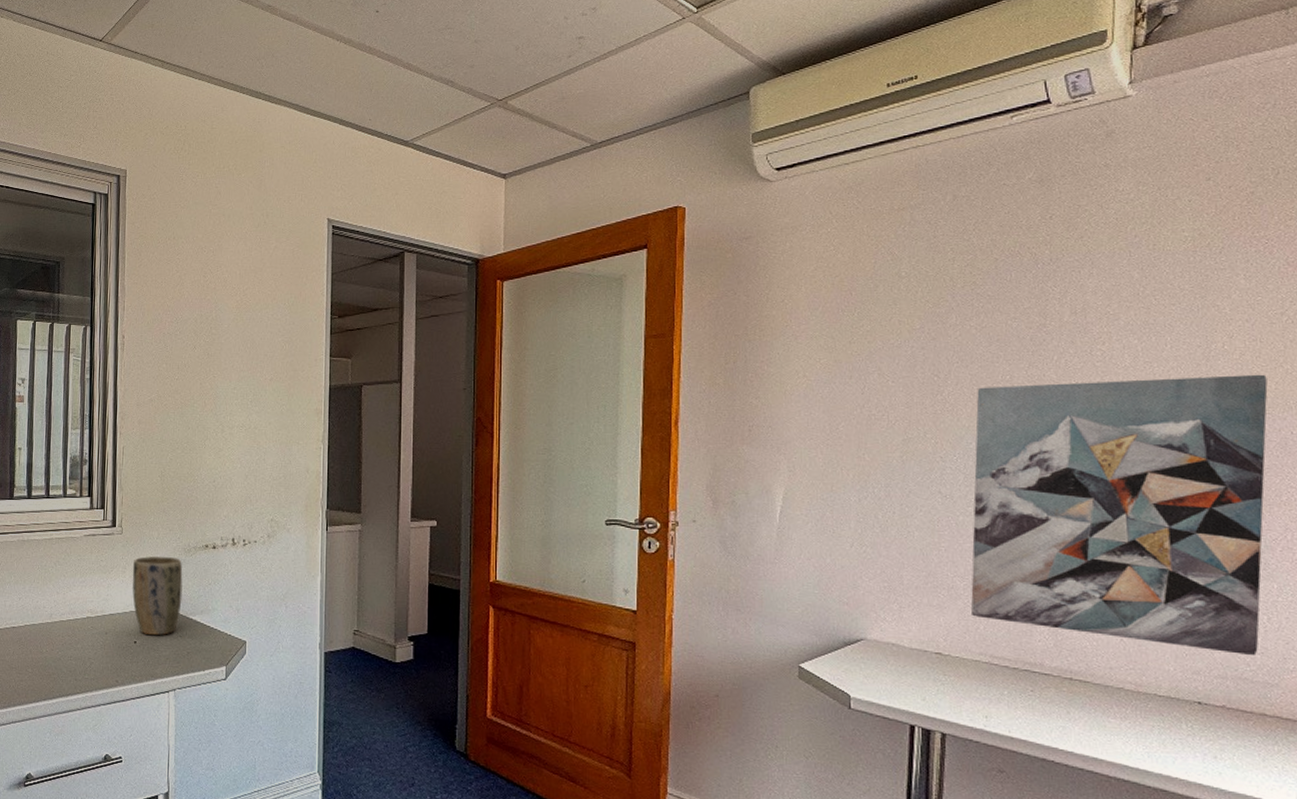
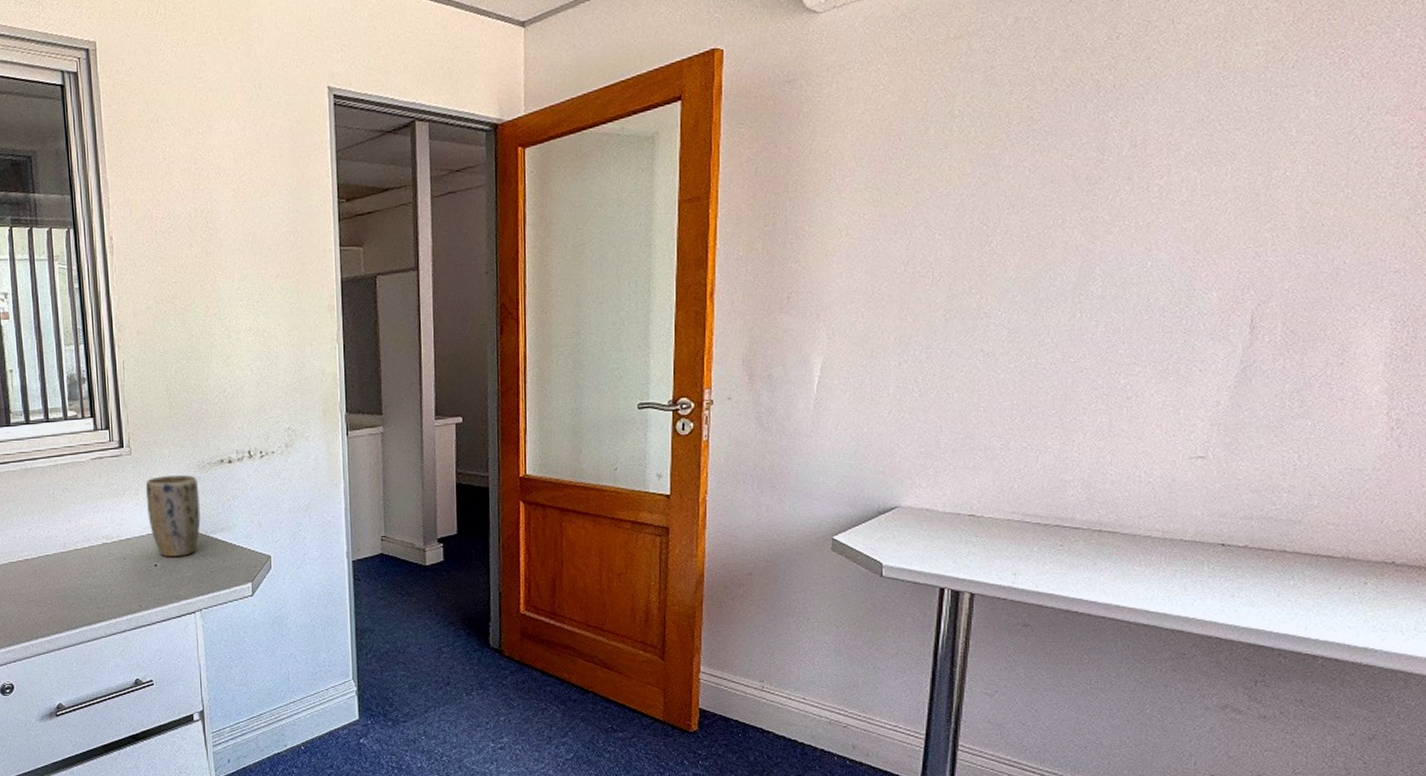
wall art: present [971,374,1268,655] -> none [1007,201,1326,494]

